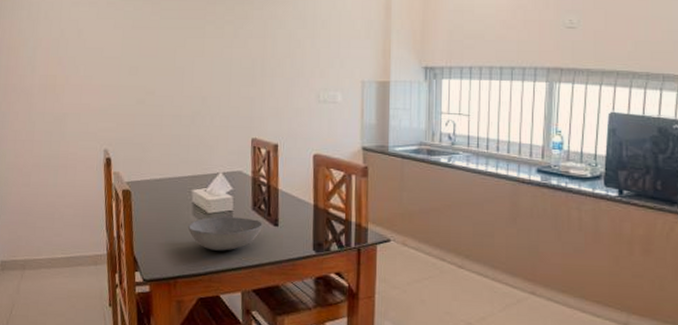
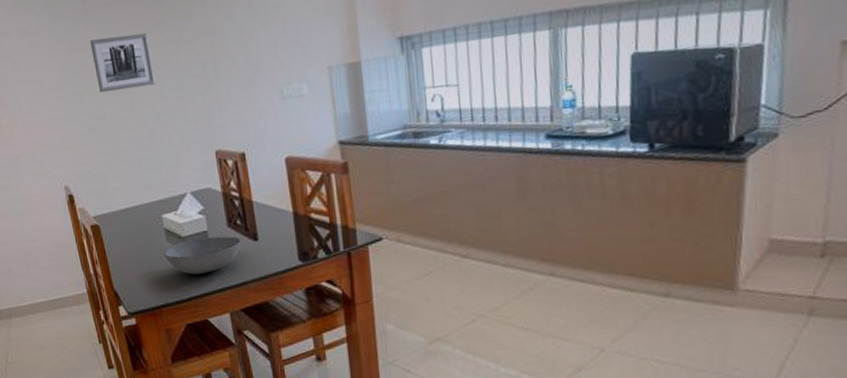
wall art: none [153,22,208,71] -> present [90,32,157,93]

